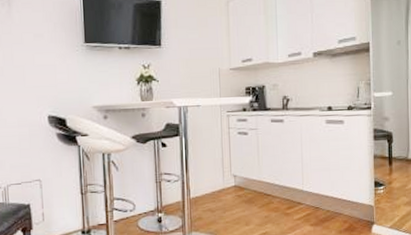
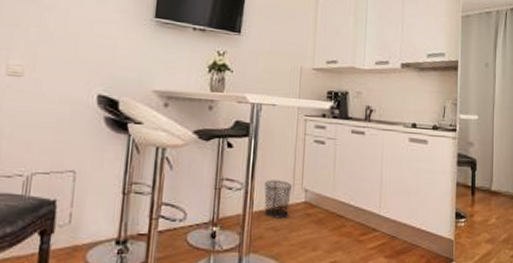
waste bin: none [198,169,223,202] -> present [264,180,293,219]

